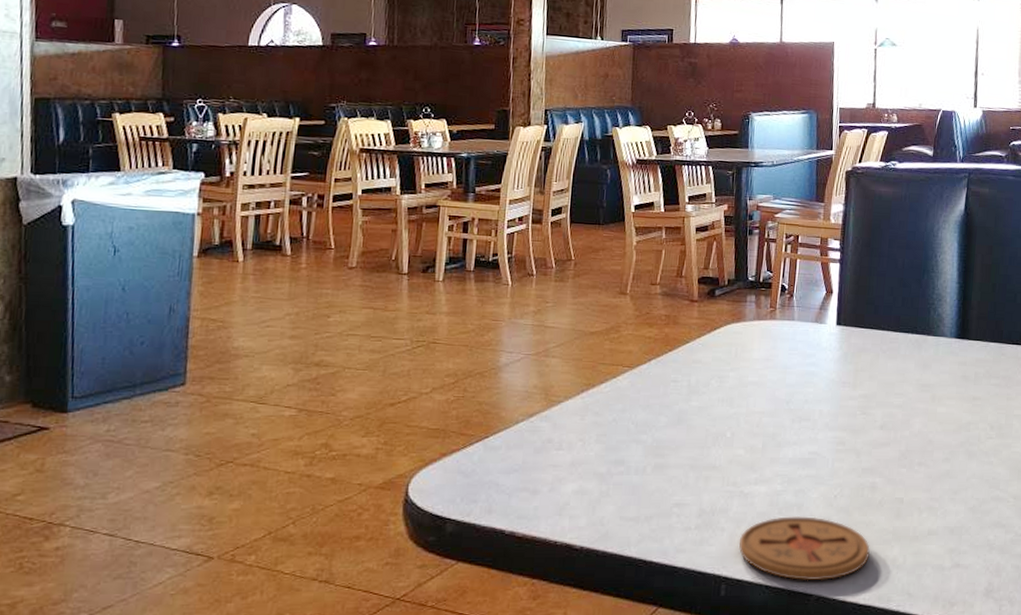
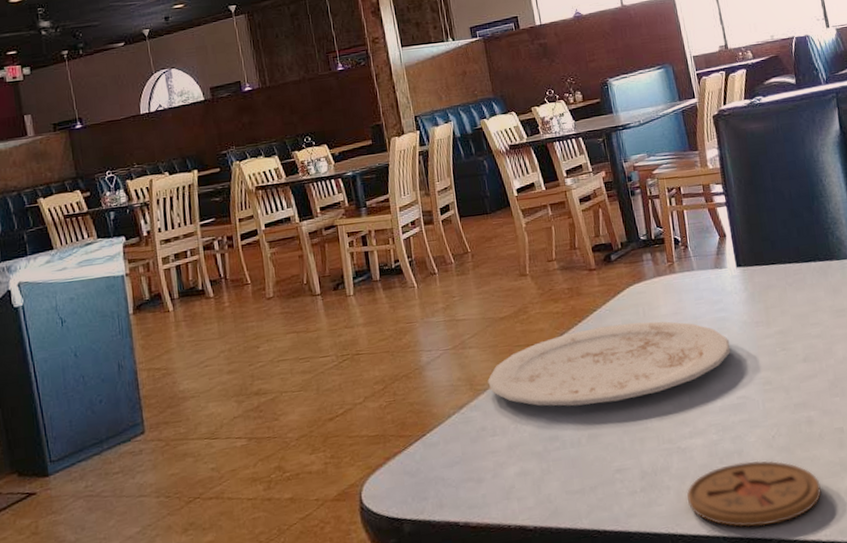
plate: none [564,359,814,436] -> present [488,321,731,406]

